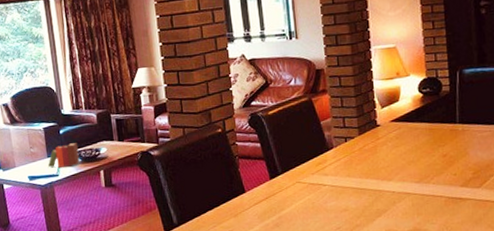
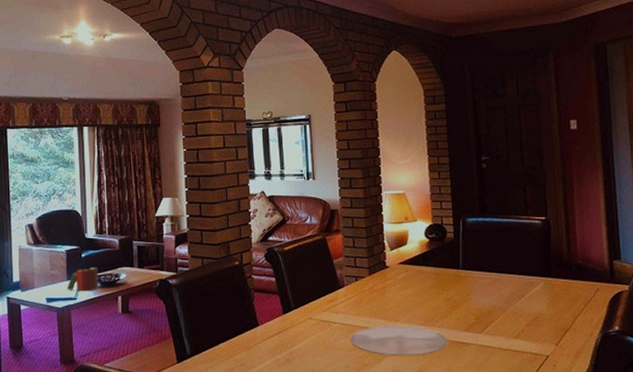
plate: none [341,184,444,216] -> present [350,325,448,357]

